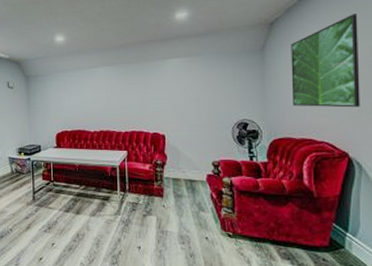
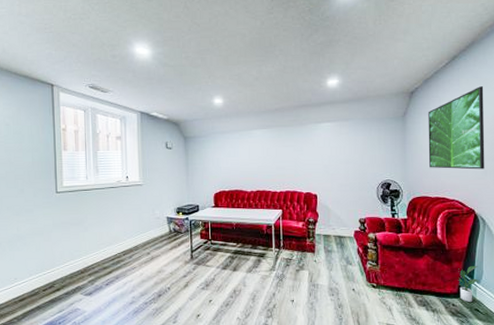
potted plant: none [329,217,356,257] -> present [458,266,480,302]

